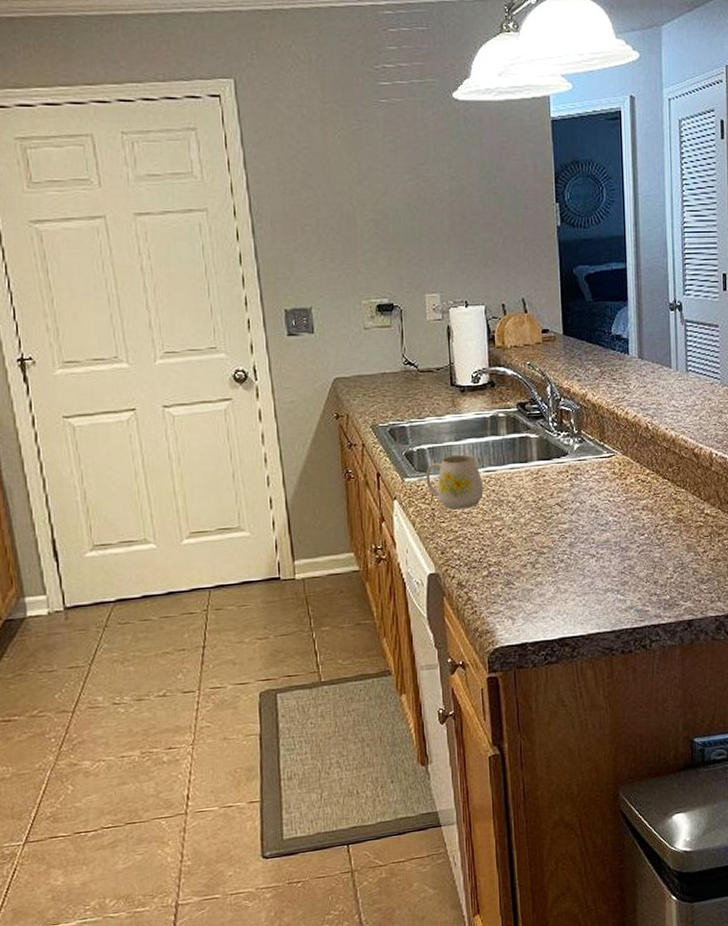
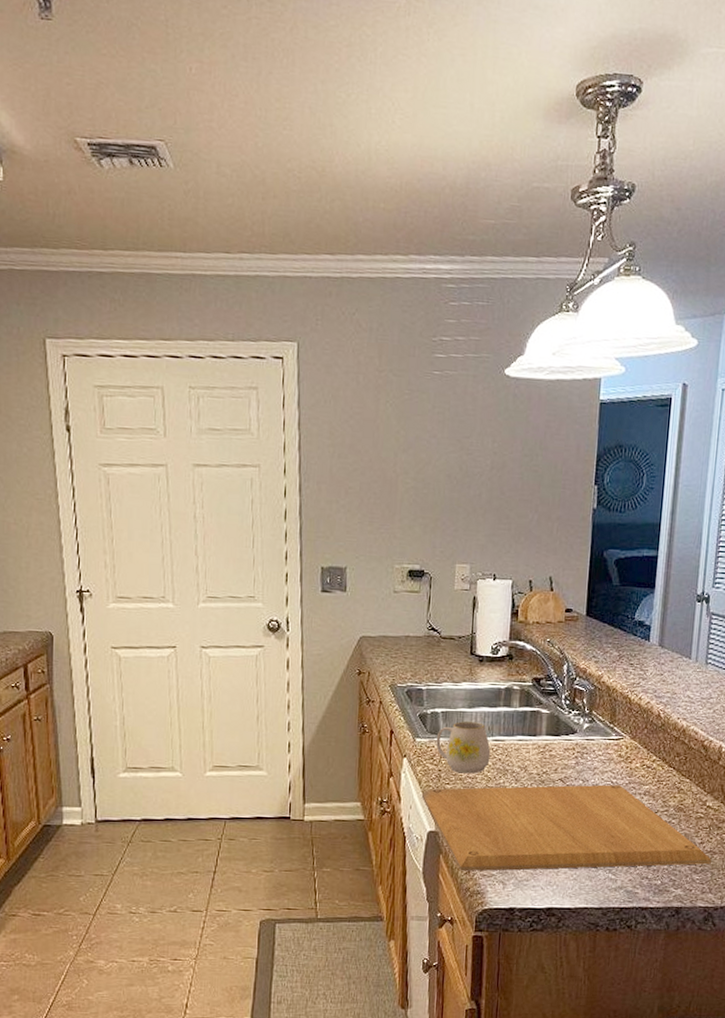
chopping board: none [417,503,716,612] -> present [421,784,711,871]

